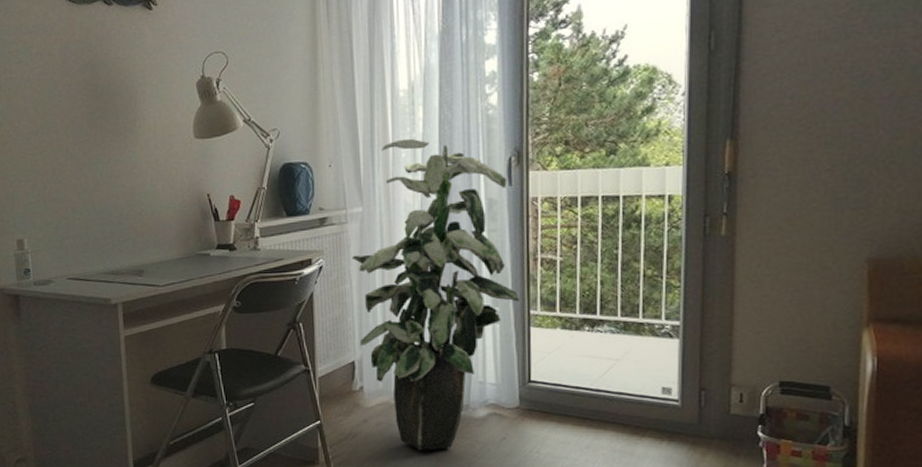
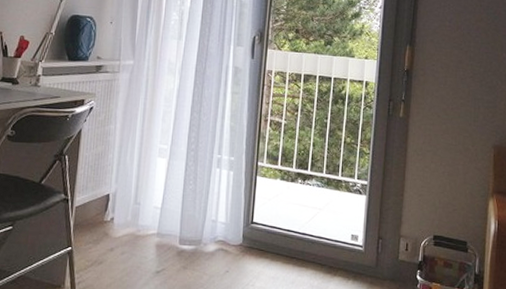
indoor plant: present [351,138,520,451] -> none [115,9,251,280]

